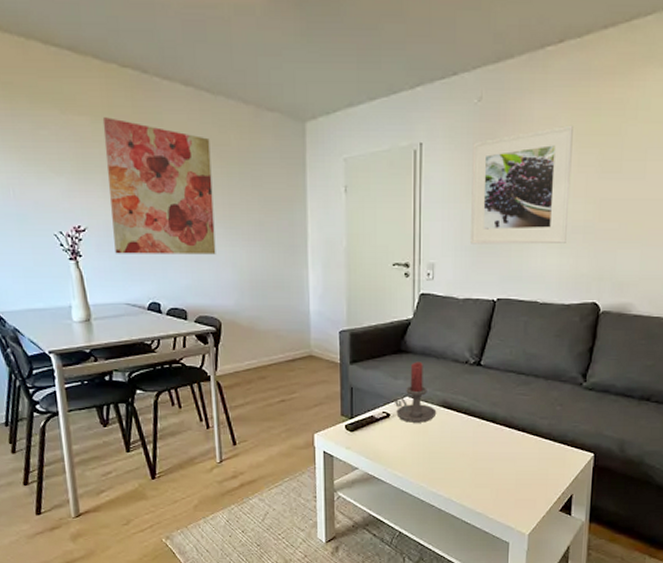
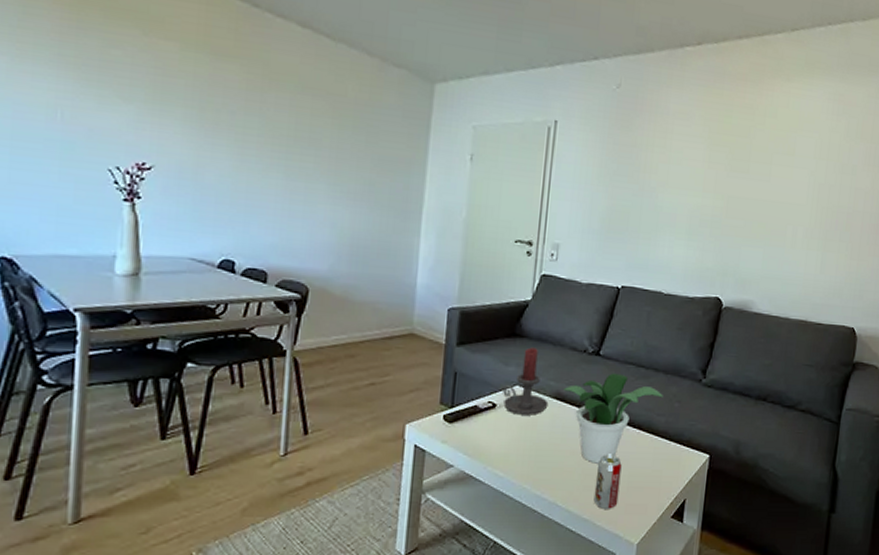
wall art: present [102,117,216,255] -> none [186,46,323,212]
potted plant: none [449,381,545,464] -> present [563,373,663,464]
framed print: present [471,125,573,245] -> none [599,122,706,236]
beverage can: none [485,455,509,504] -> present [593,454,622,509]

